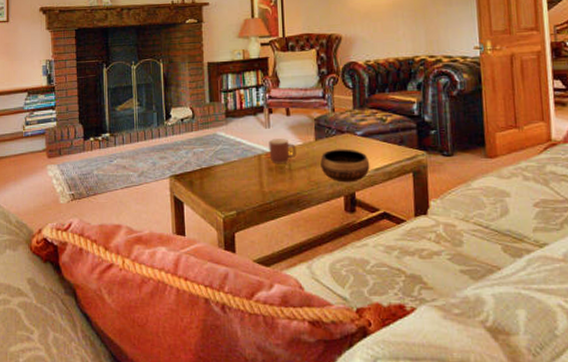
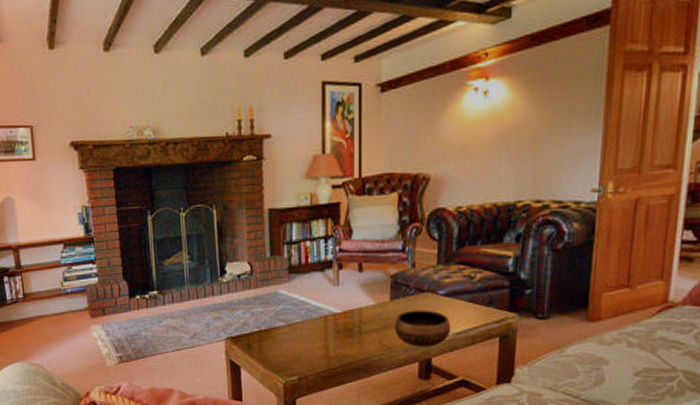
mug: present [269,139,297,163] -> none [337,298,368,325]

